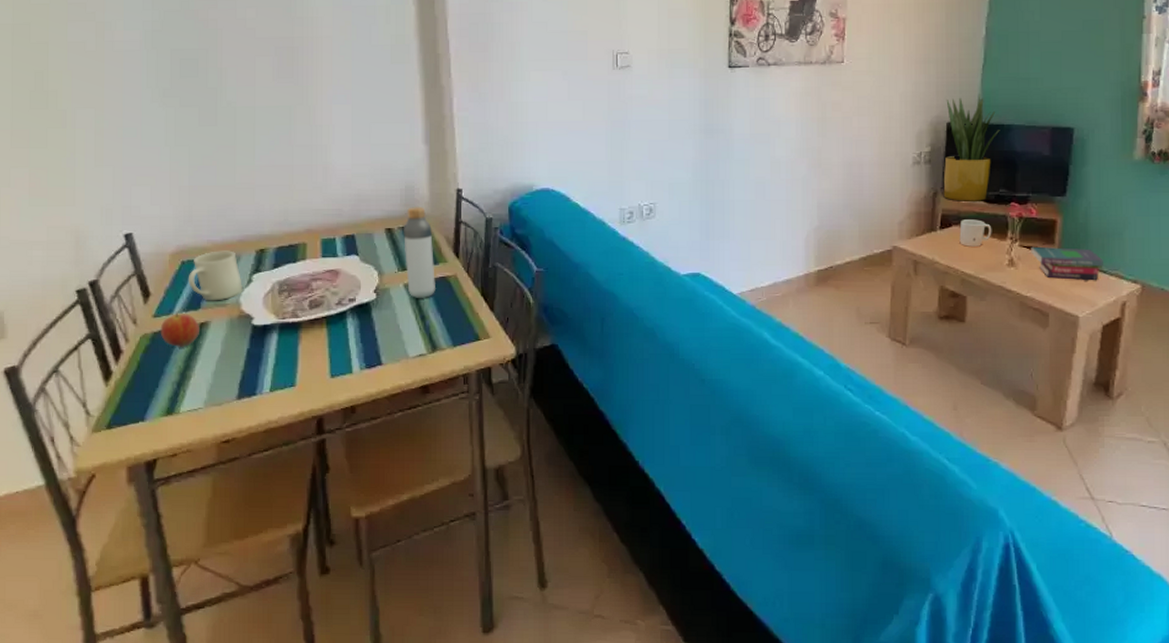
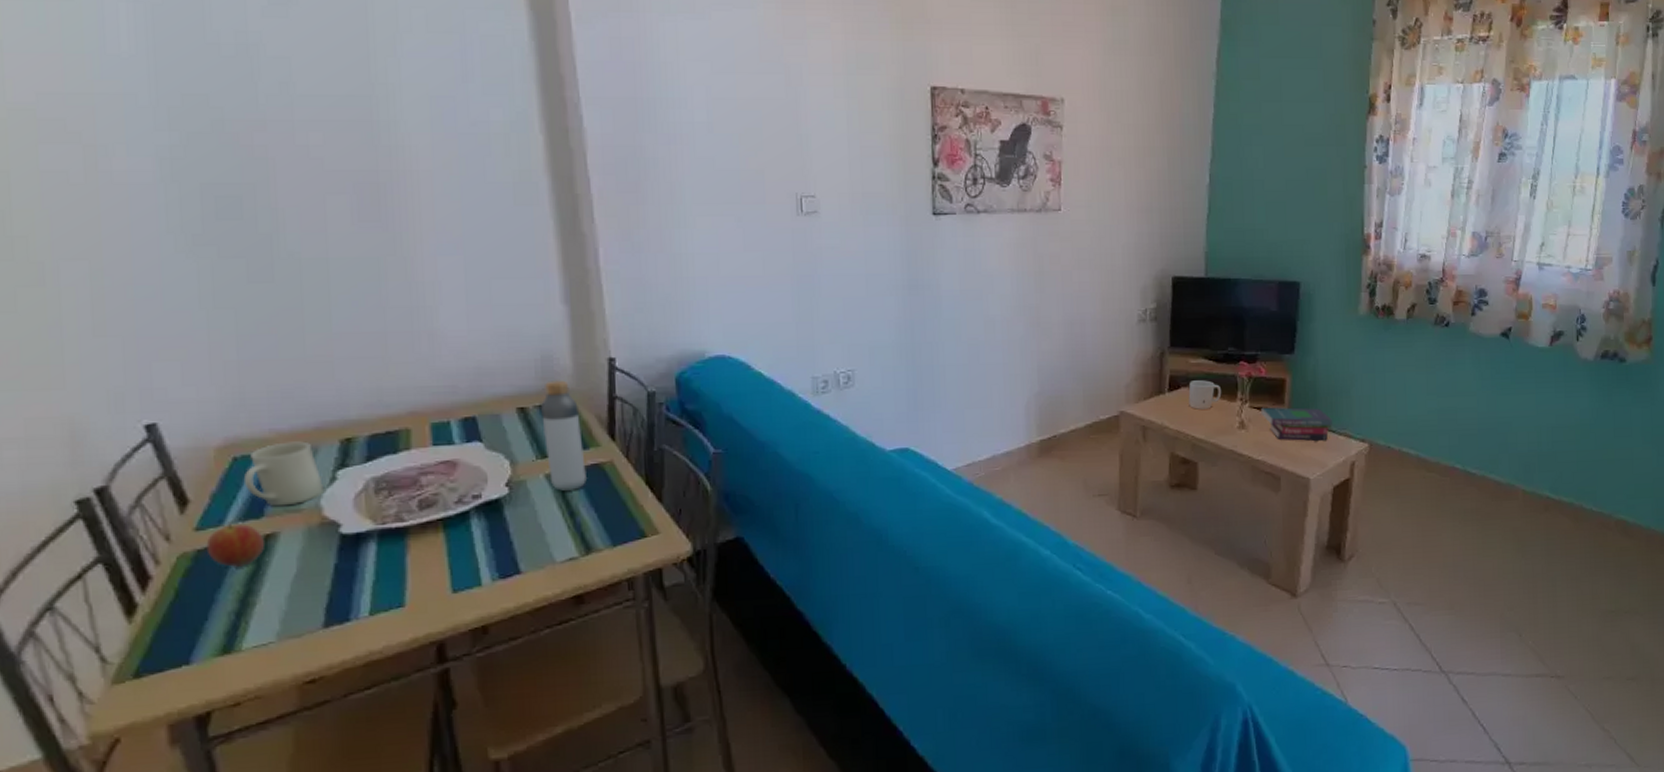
planter: present [943,94,1000,201] -> none [1170,246,1227,361]

